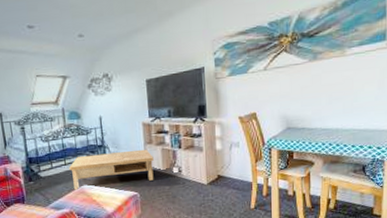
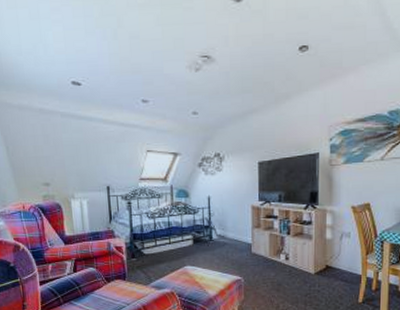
coffee table: present [69,149,154,190] -> none [173,233,261,270]

